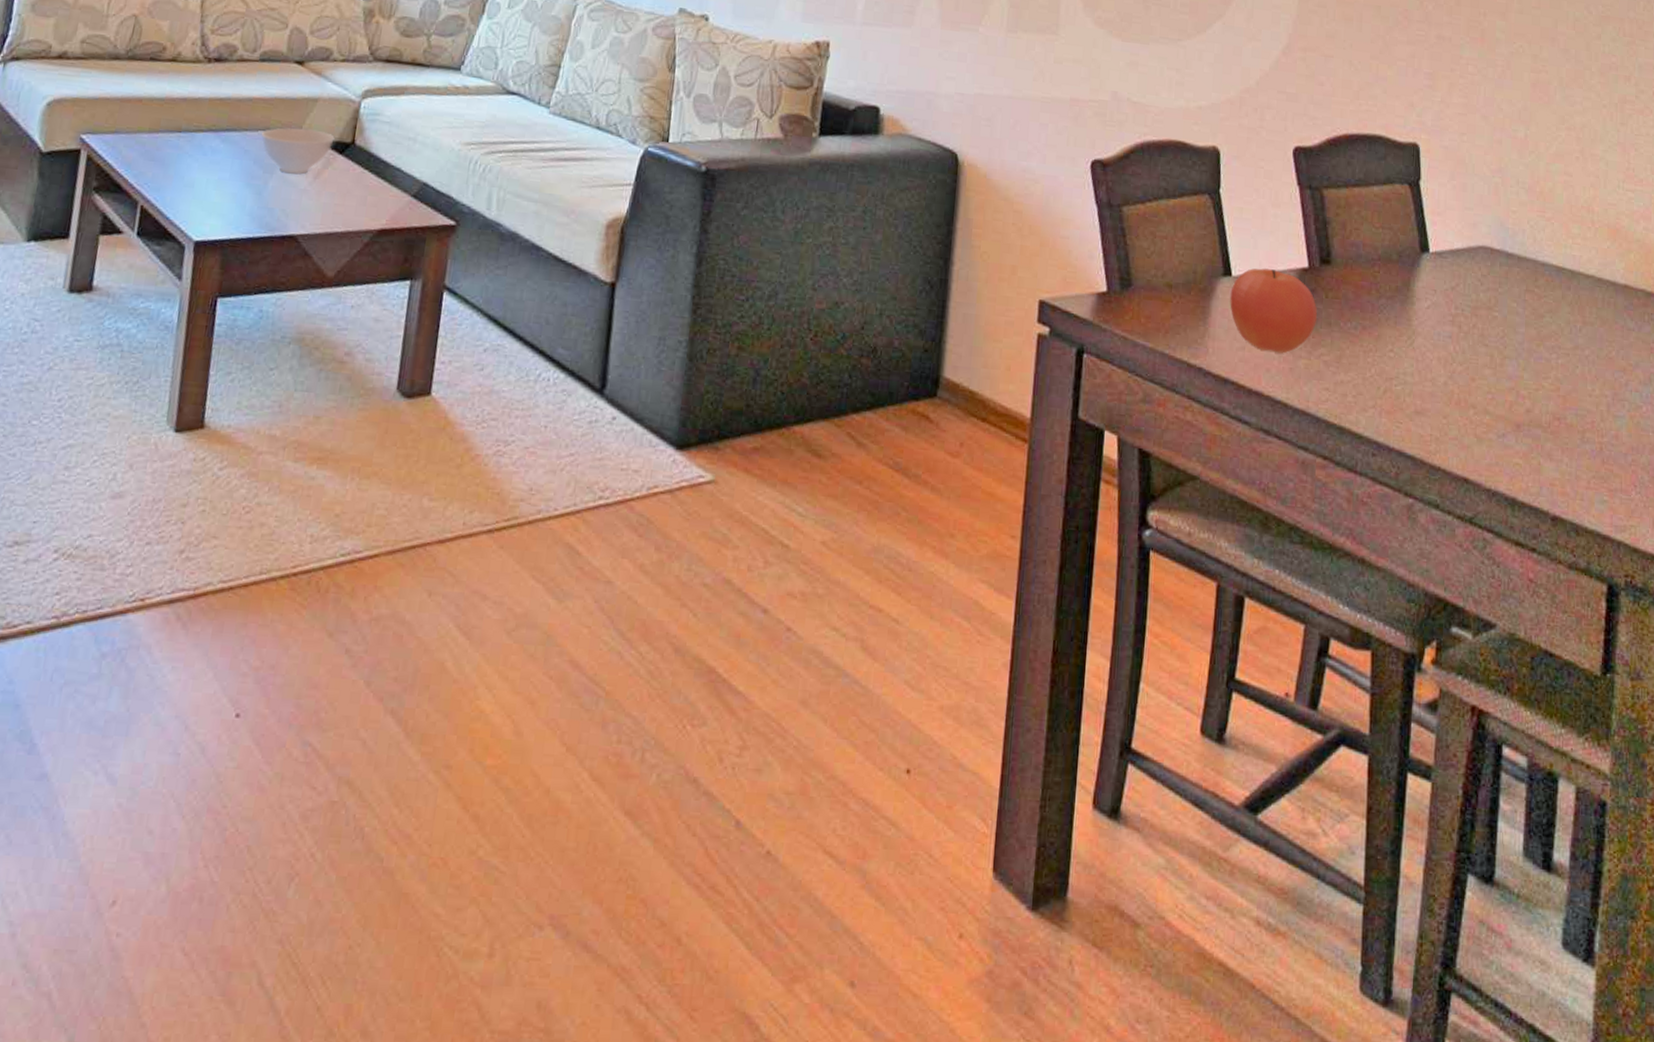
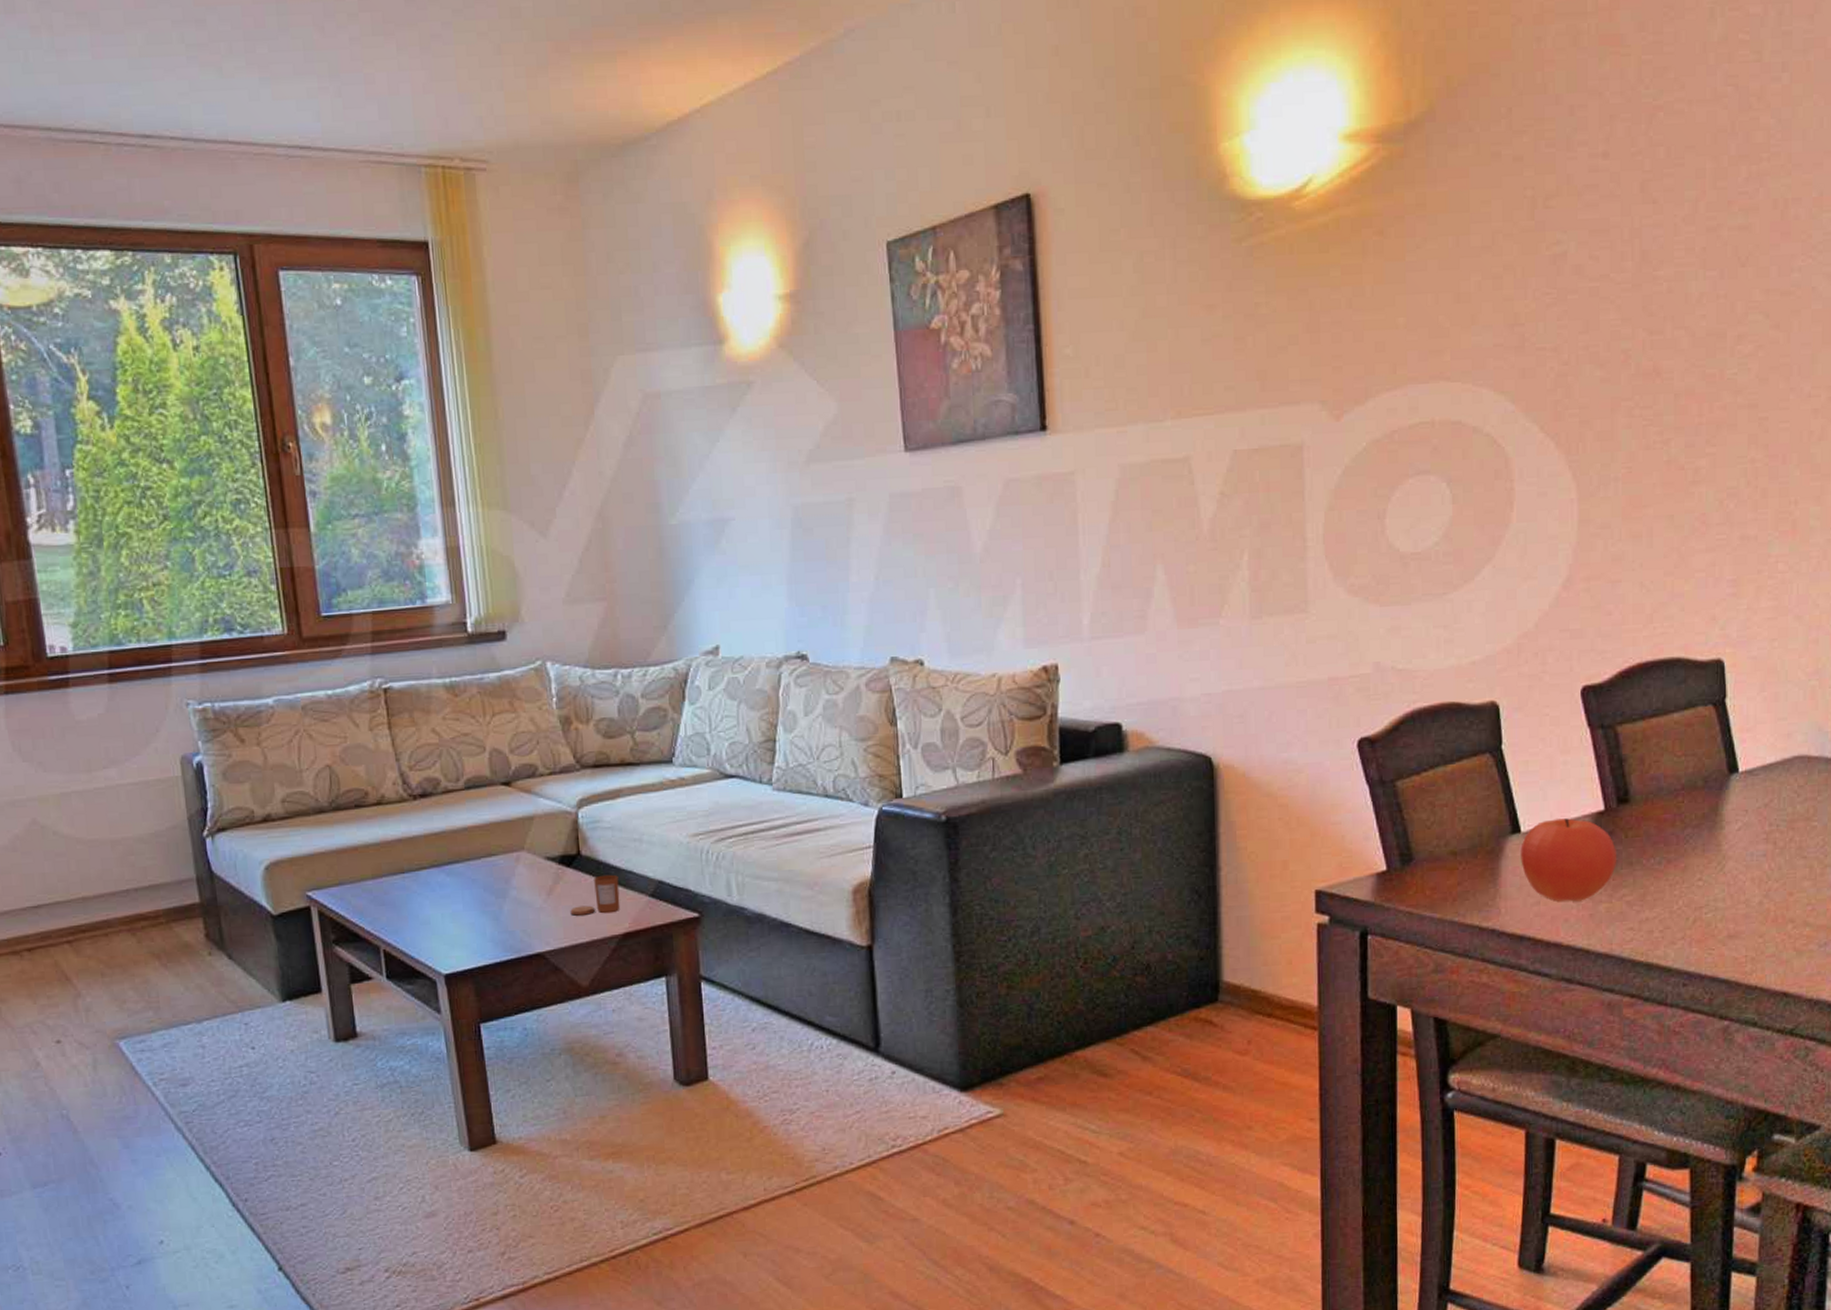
bowl: present [261,128,335,175] -> none [484,848,559,895]
candle: none [332,167,386,207] -> present [570,874,620,916]

